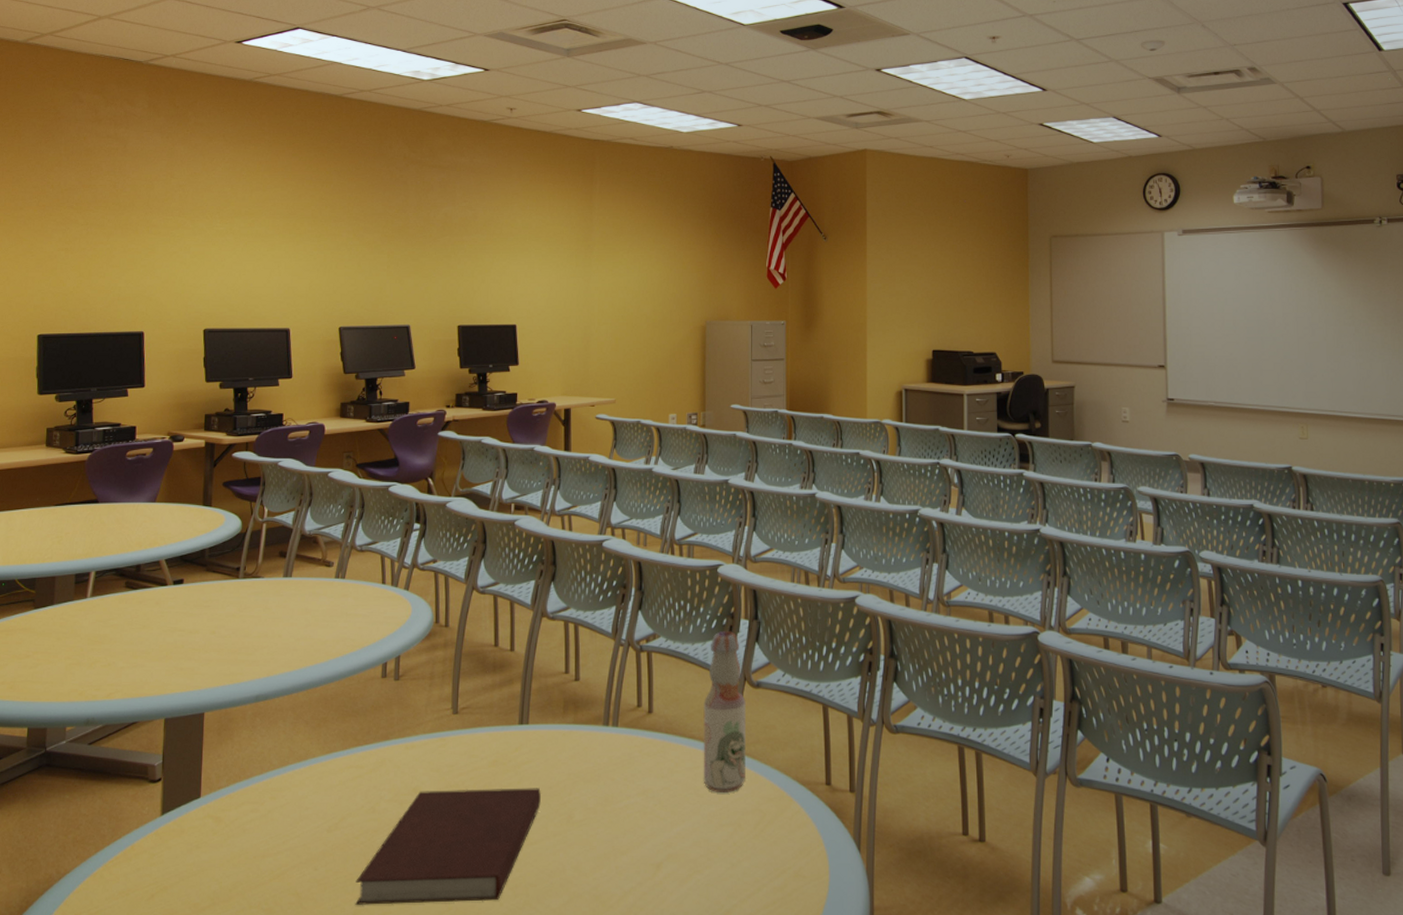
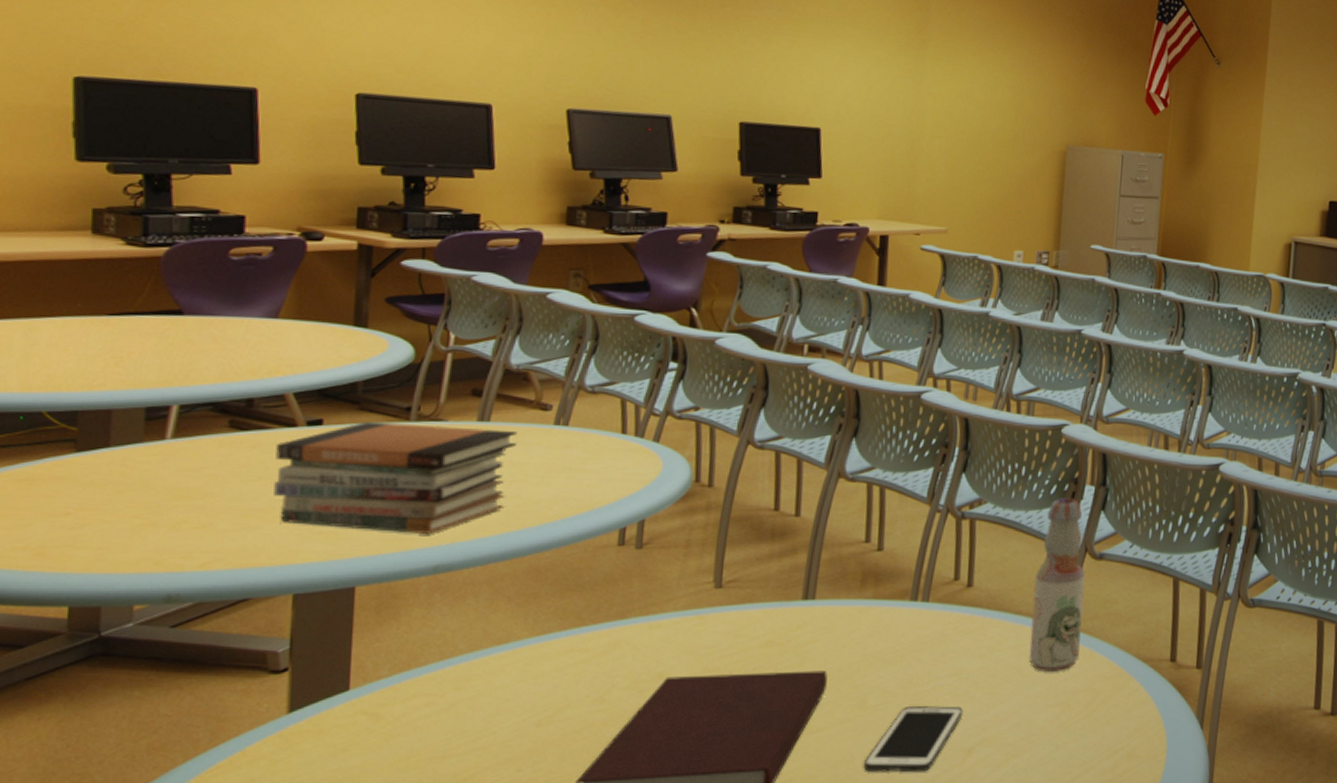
book stack: none [153,579,310,670] -> present [274,421,517,535]
cell phone: none [573,821,651,884] -> present [863,705,964,773]

